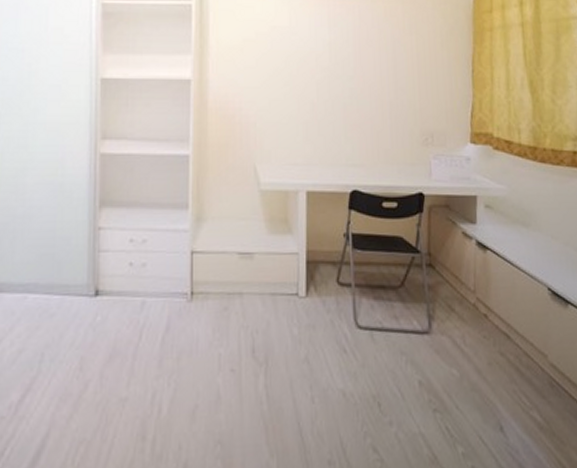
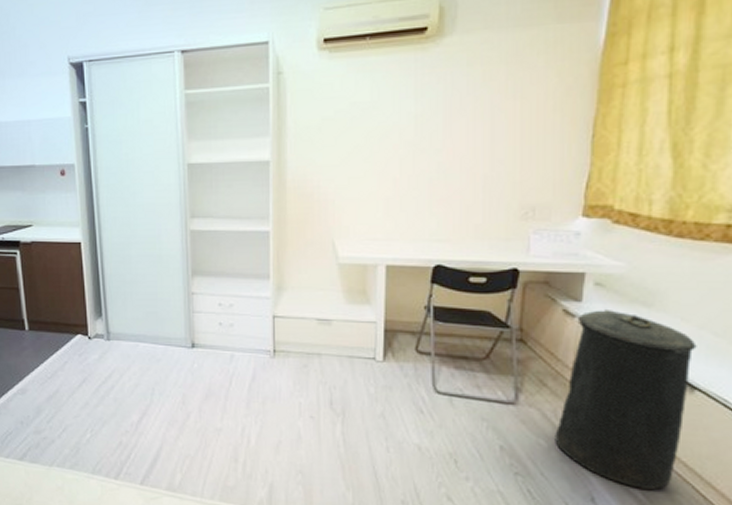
trash can: none [465,229,566,412] -> present [555,308,697,491]

